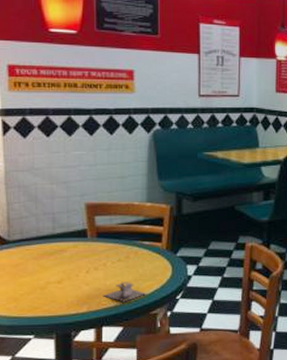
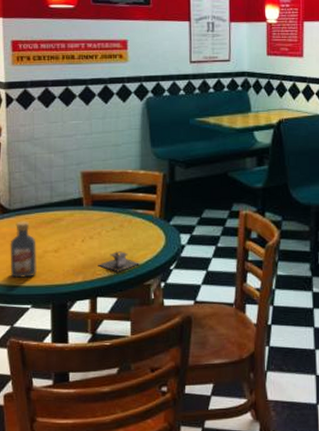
vodka: none [9,252,39,309] -> present [10,220,37,278]

